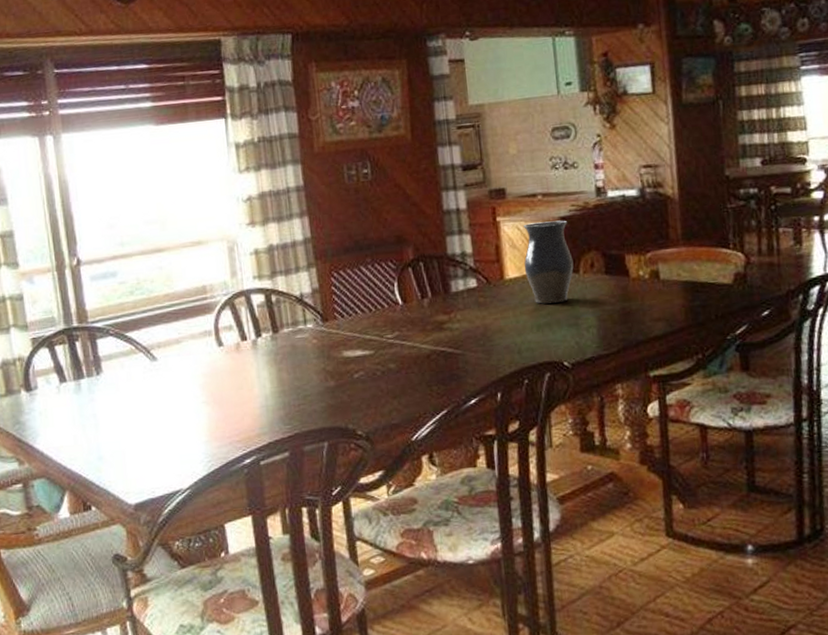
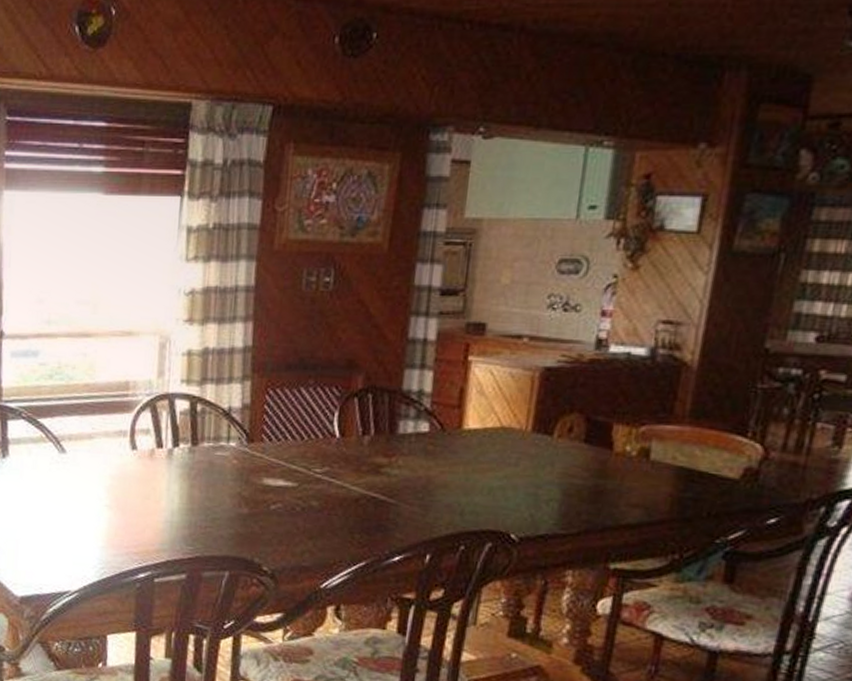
vase: present [523,220,574,304] -> none [488,369,553,466]

